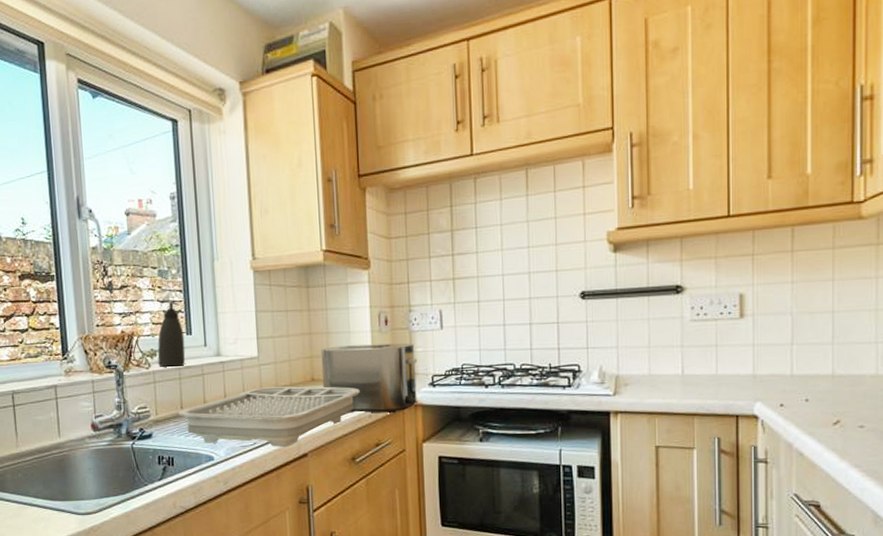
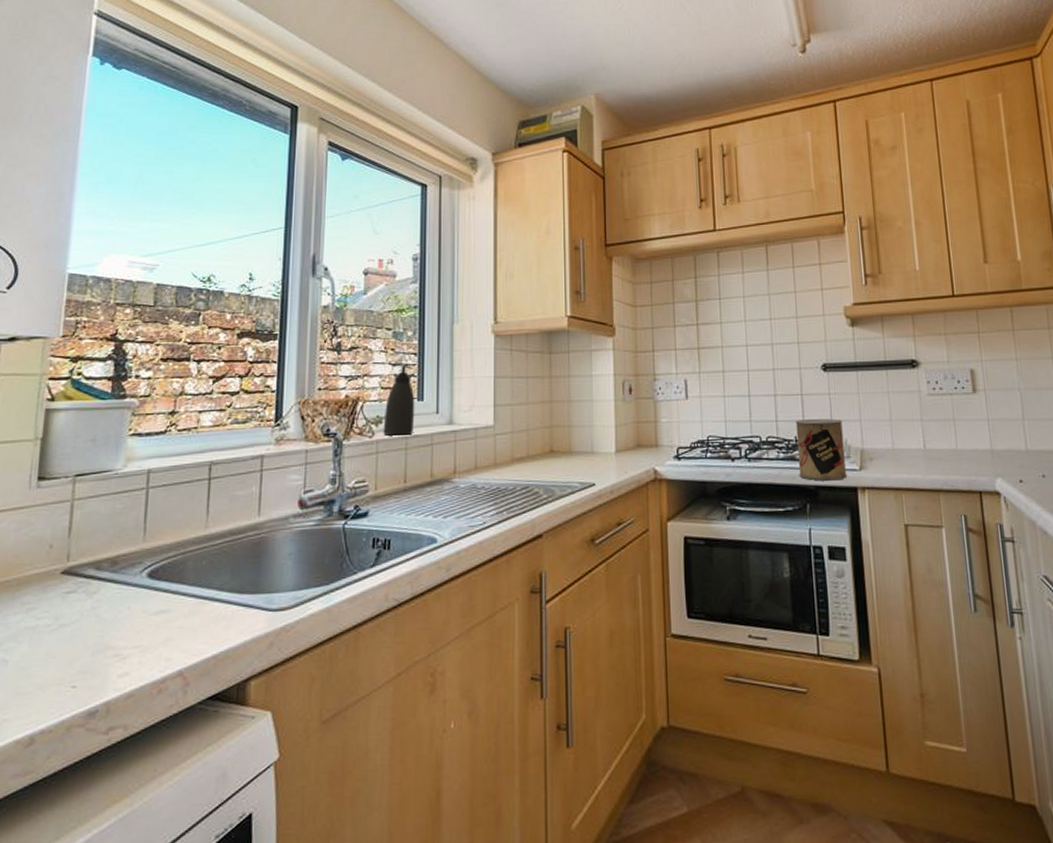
dish rack: present [178,386,360,447] -> none [401,458,601,527]
toaster: present [321,343,418,414] -> none [561,413,663,489]
tin can: none [550,346,601,406] -> present [795,419,847,481]

